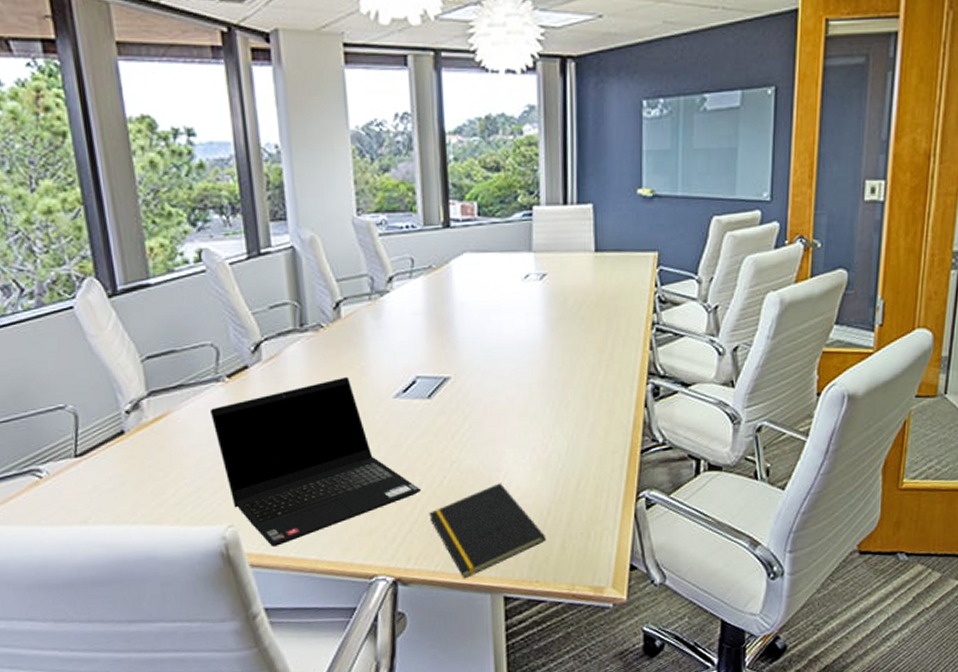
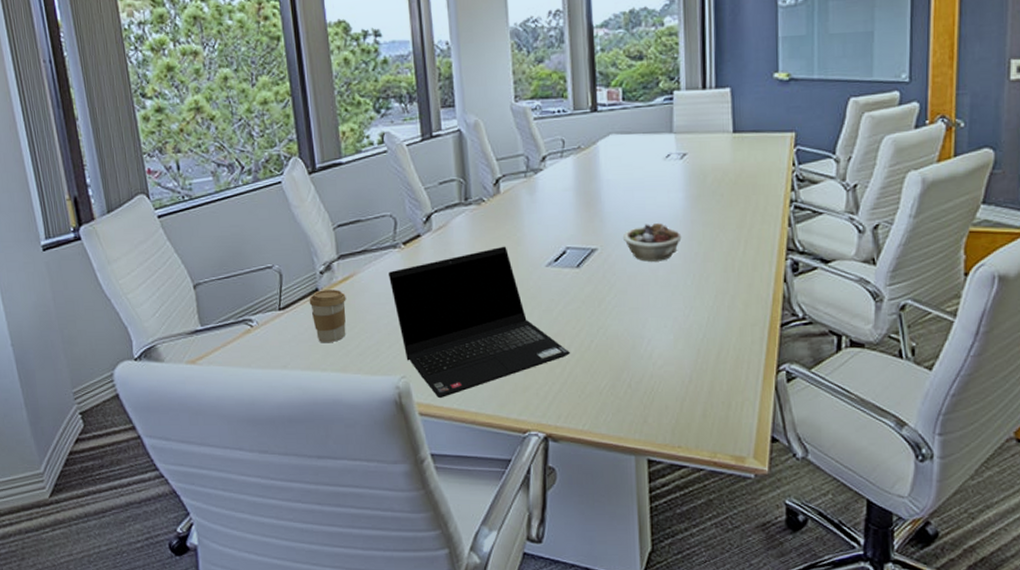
coffee cup: none [113,431,161,493] -> present [309,290,346,343]
notepad: present [429,483,547,579] -> none [578,350,688,440]
succulent planter: none [477,349,541,390] -> present [622,223,682,262]

